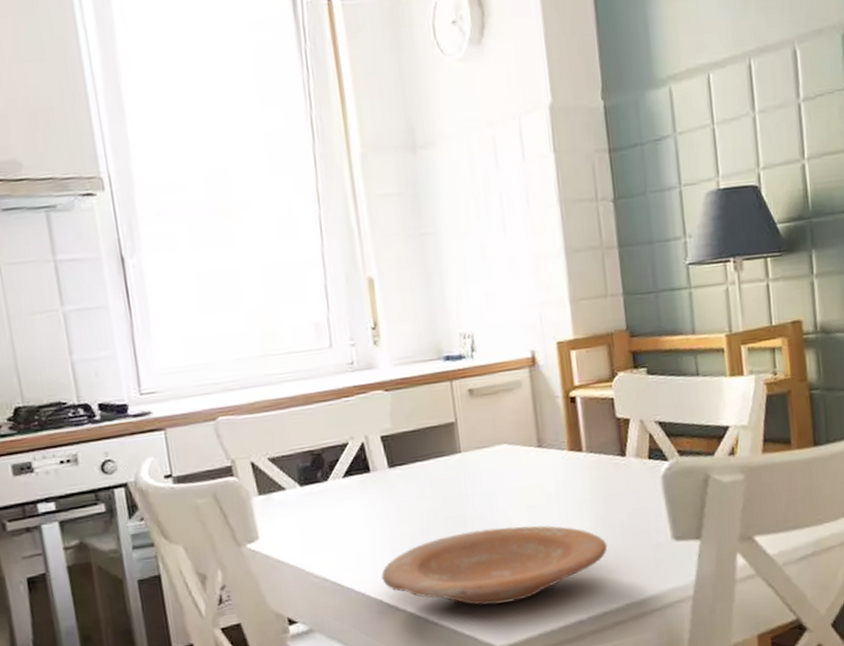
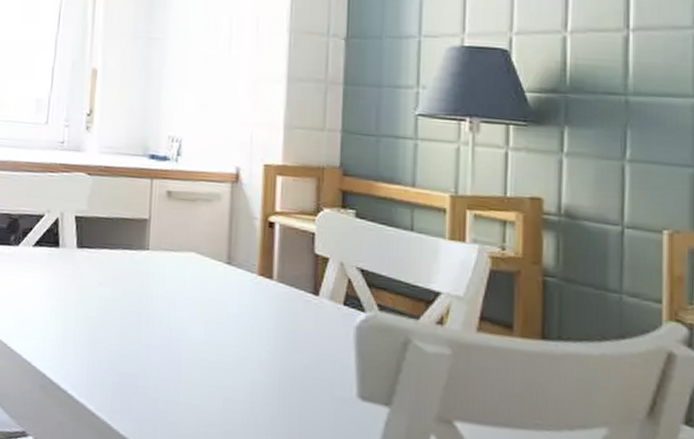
plate: present [381,525,608,606] -> none [49,328,284,416]

